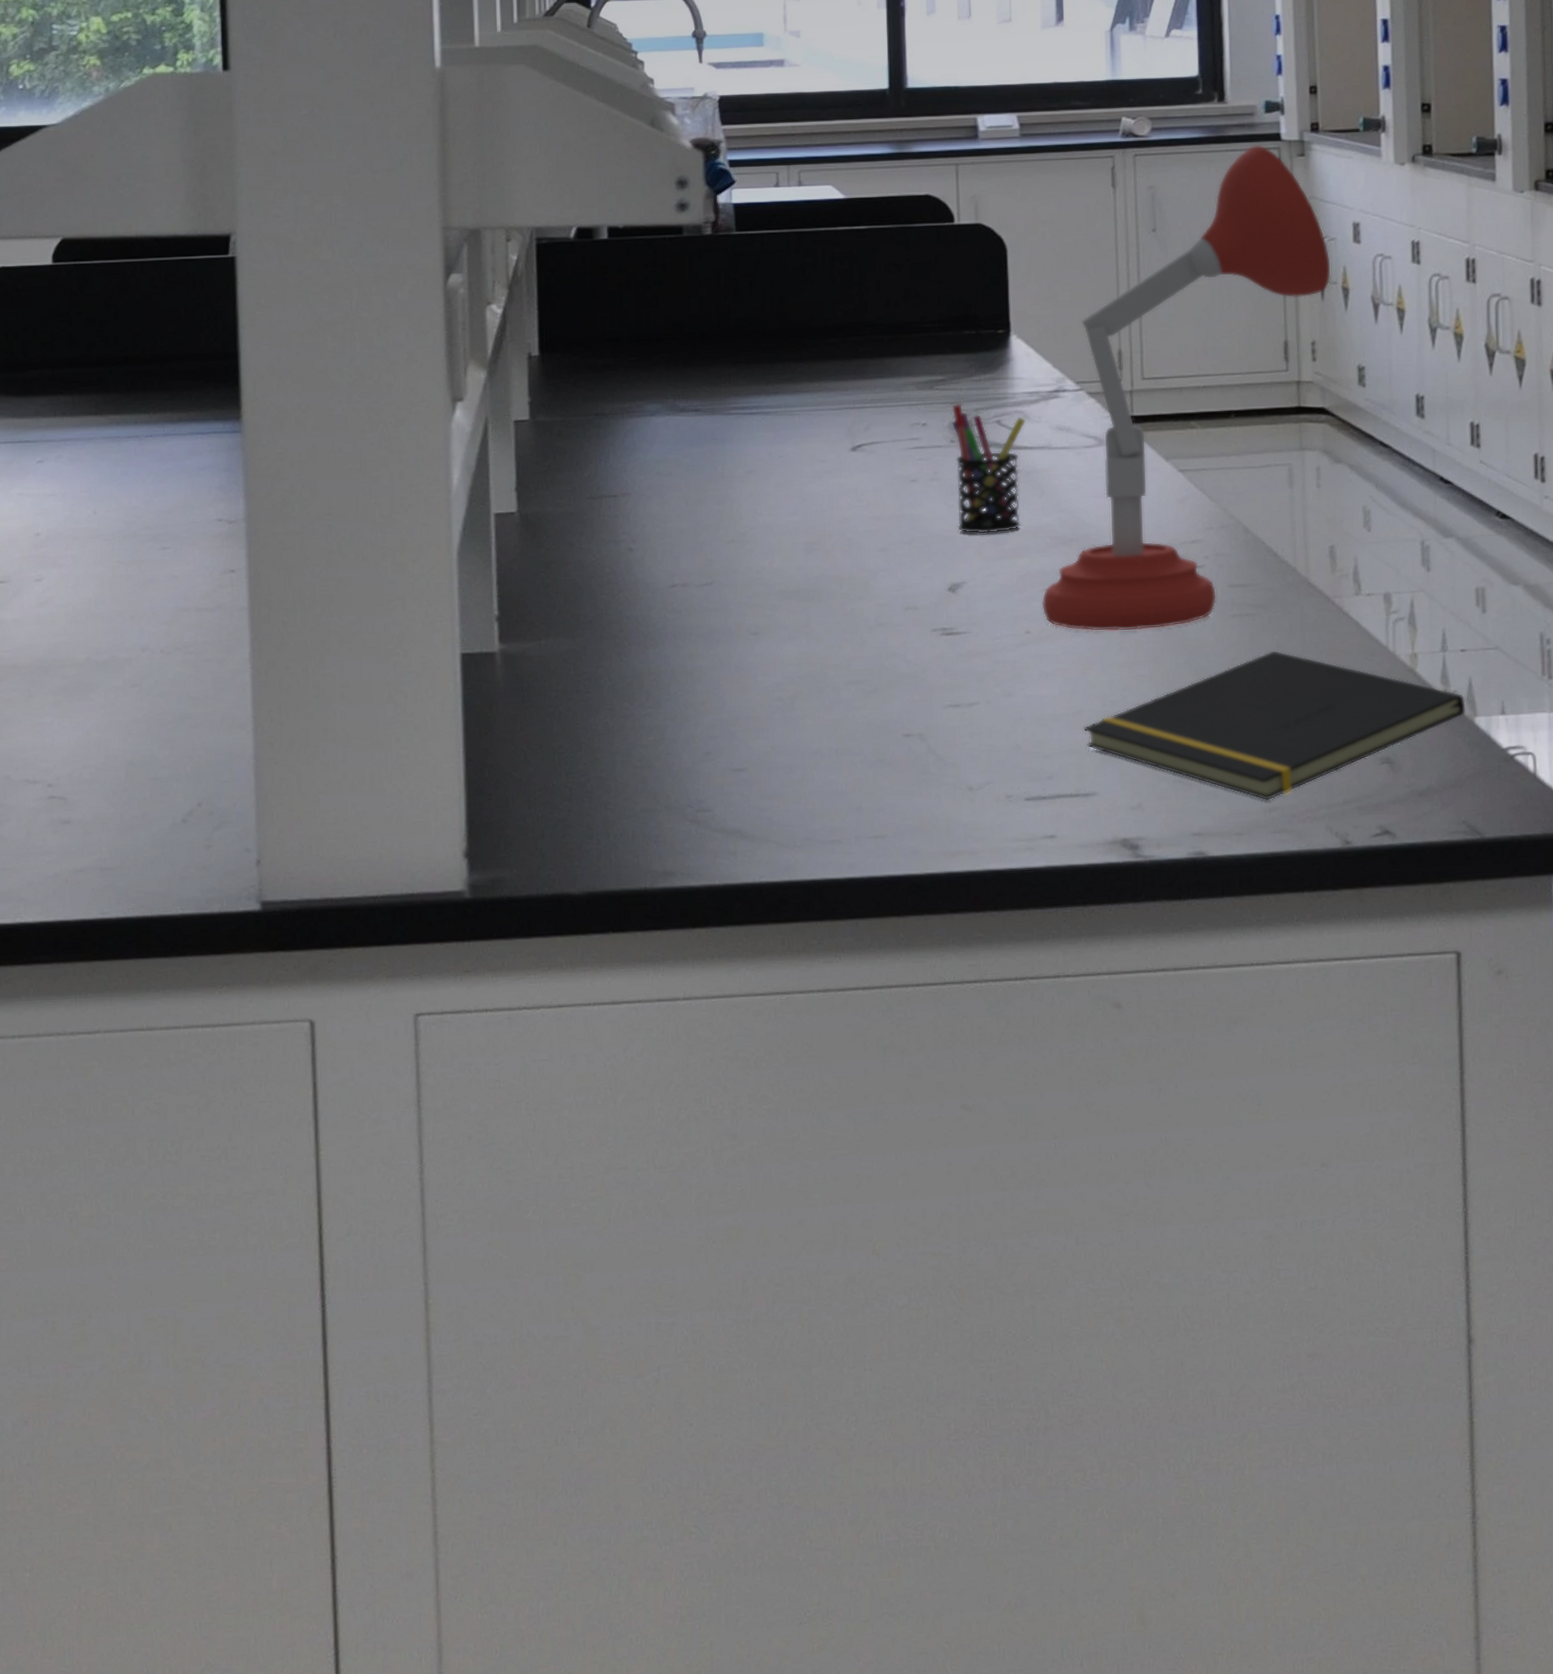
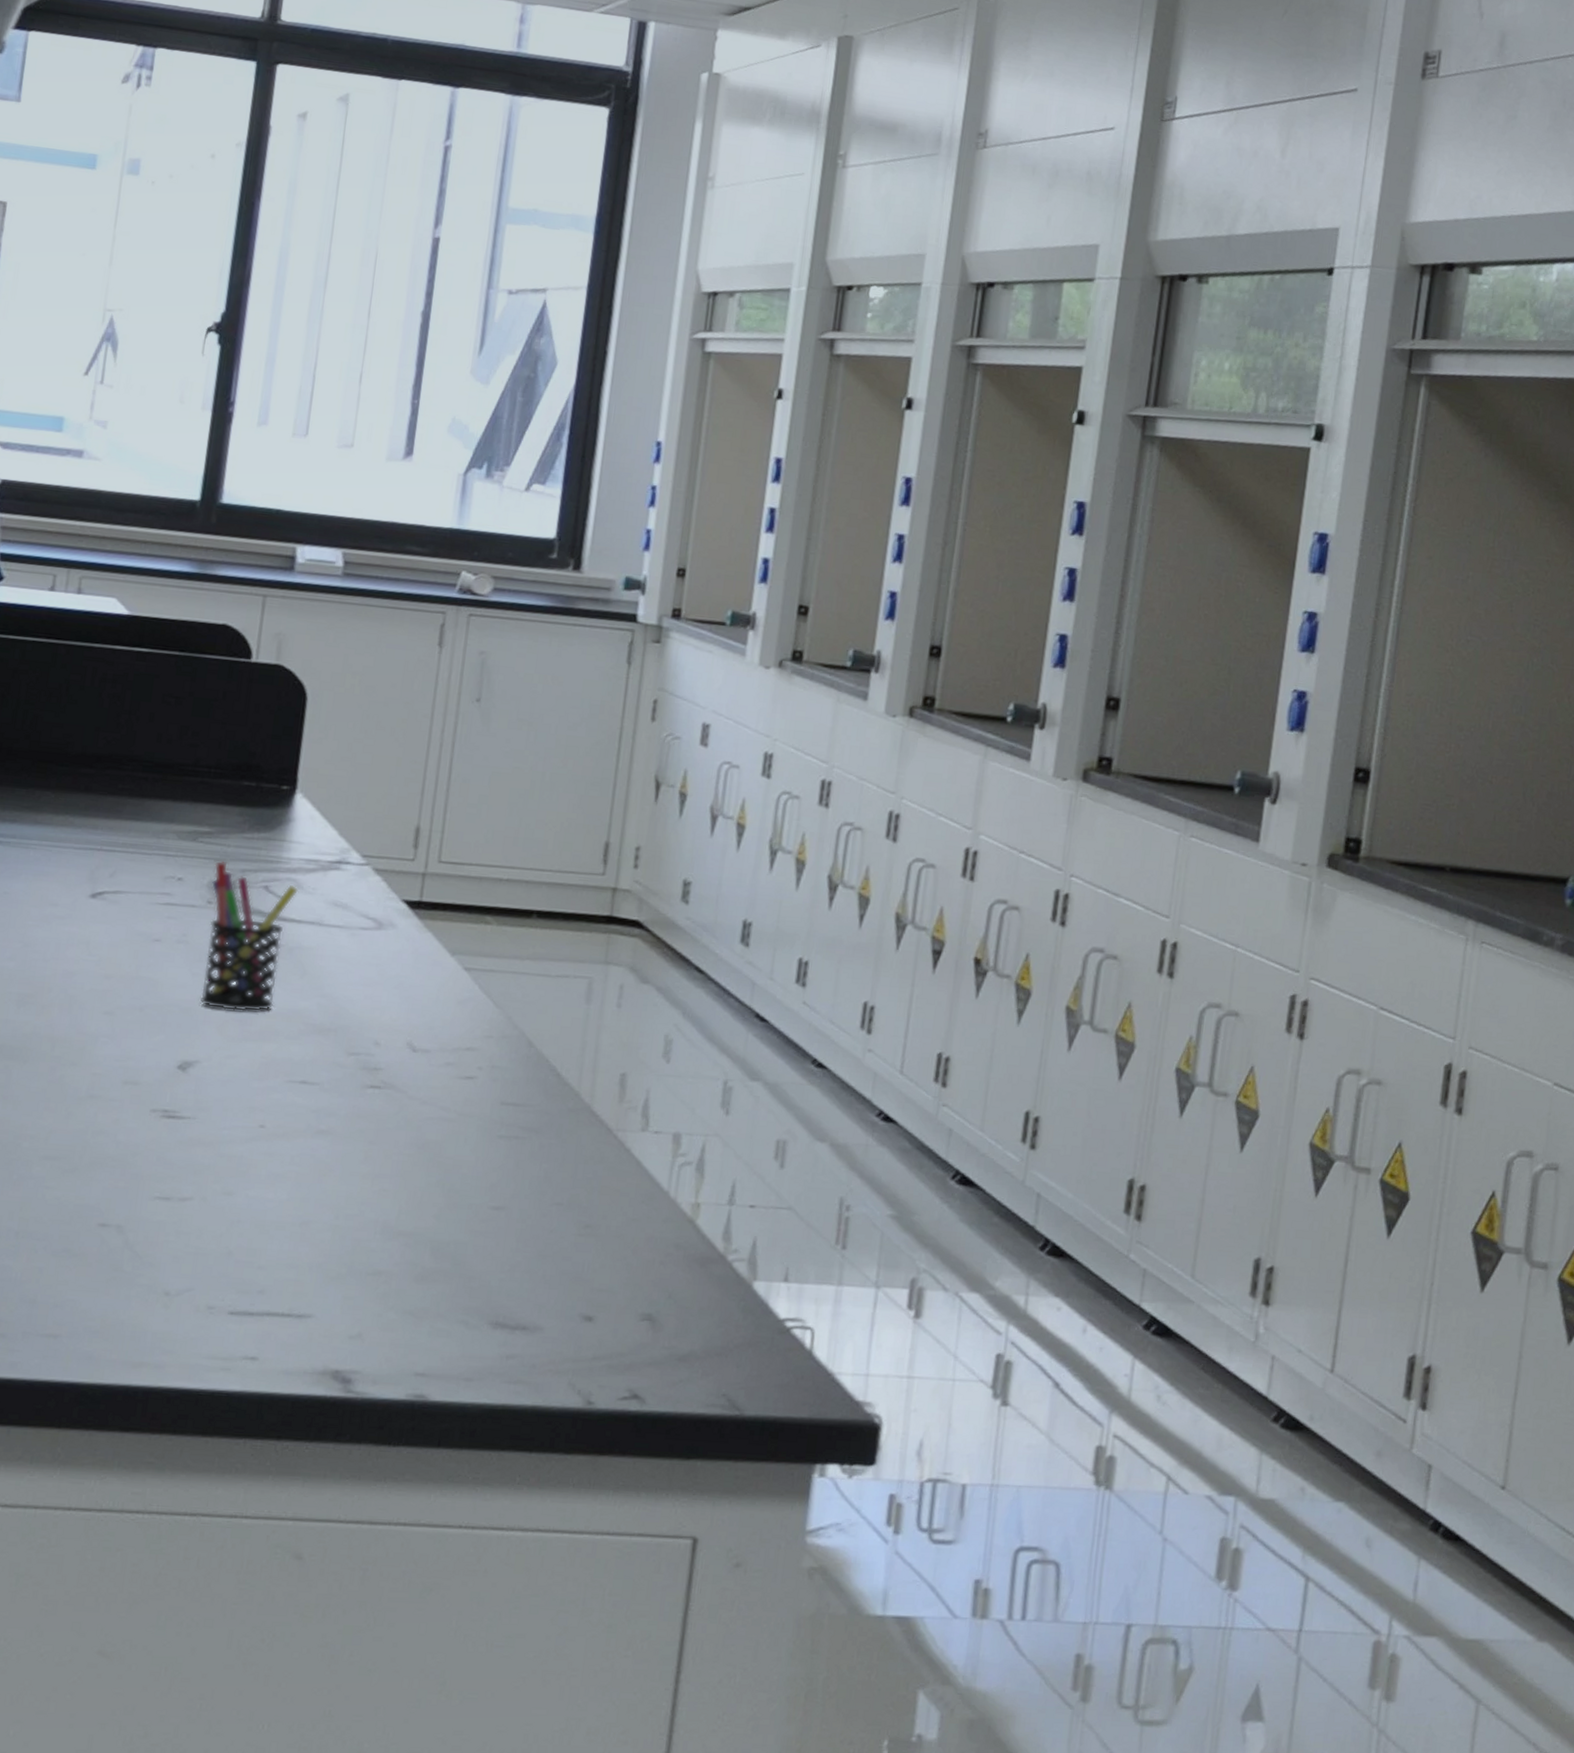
desk lamp: present [1041,144,1331,632] -> none [282,622,672,1141]
notepad: present [1084,650,1467,801] -> none [309,1180,747,1347]

